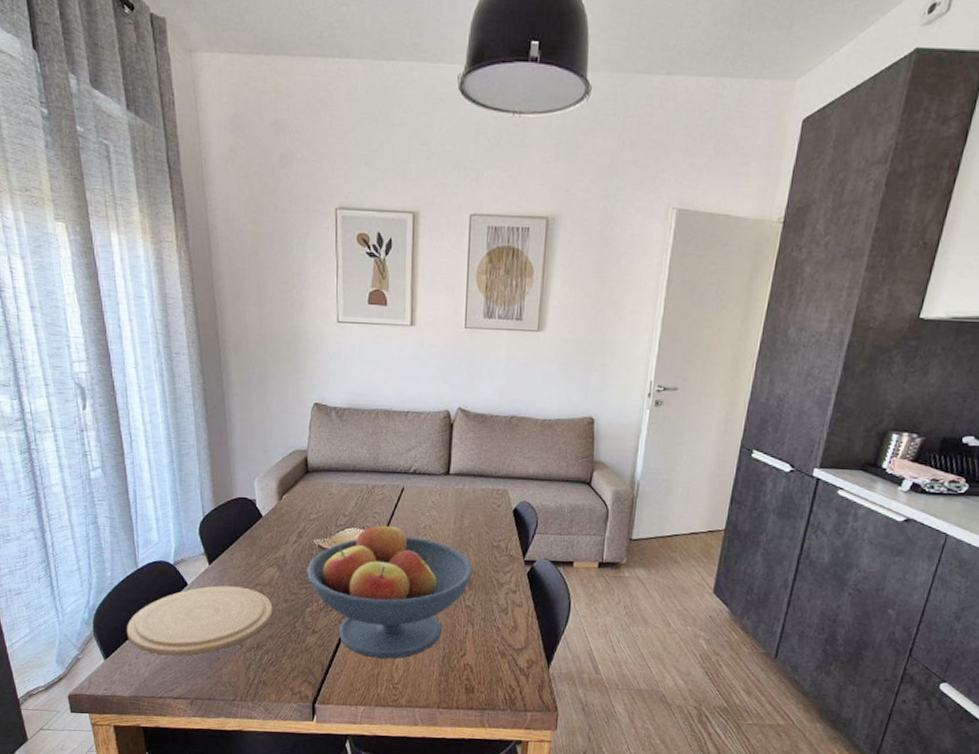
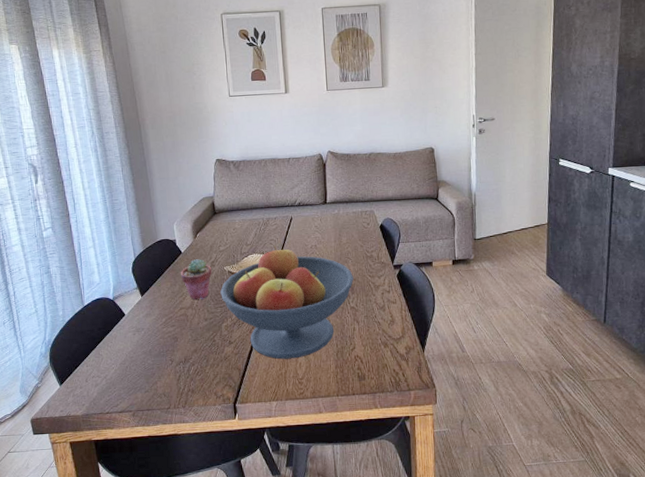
plate: present [126,585,273,655] -> none [76,312,196,376]
potted succulent: none [259,526,299,576] -> present [181,259,213,300]

